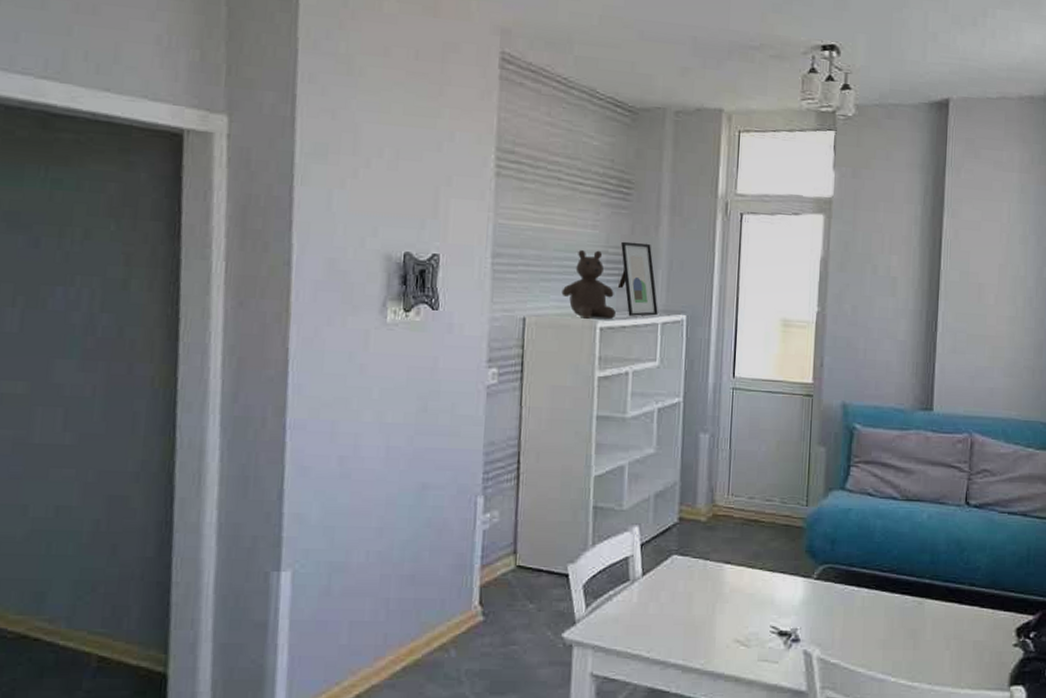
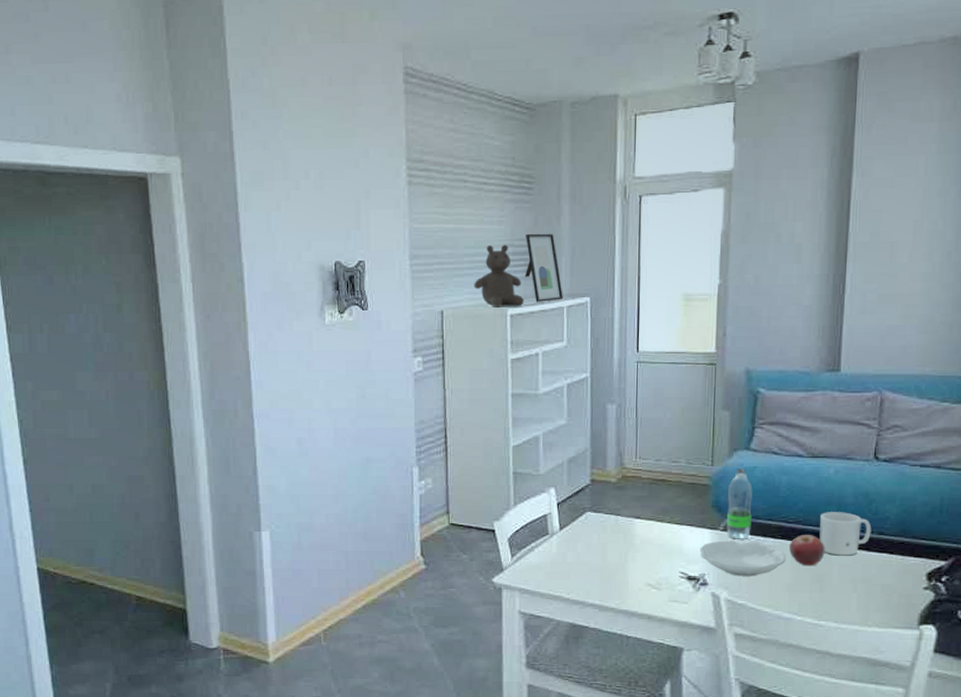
bowl: none [792,590,881,632] -> present [700,540,787,577]
bottle: none [820,509,847,589] -> present [726,468,753,539]
fruit: none [883,585,919,620] -> present [789,535,825,566]
mug: none [913,560,963,609] -> present [819,512,872,556]

